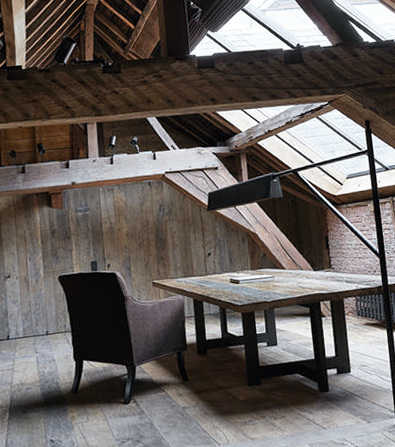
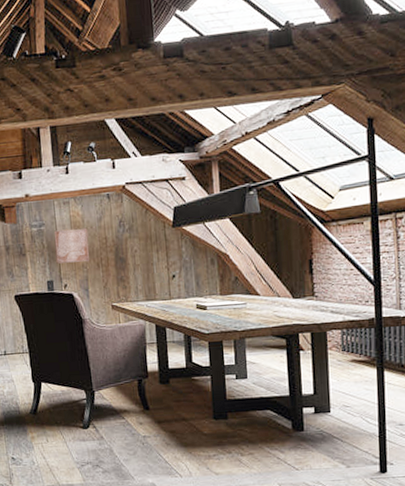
wall art: none [99,212,132,245] -> present [54,228,90,264]

